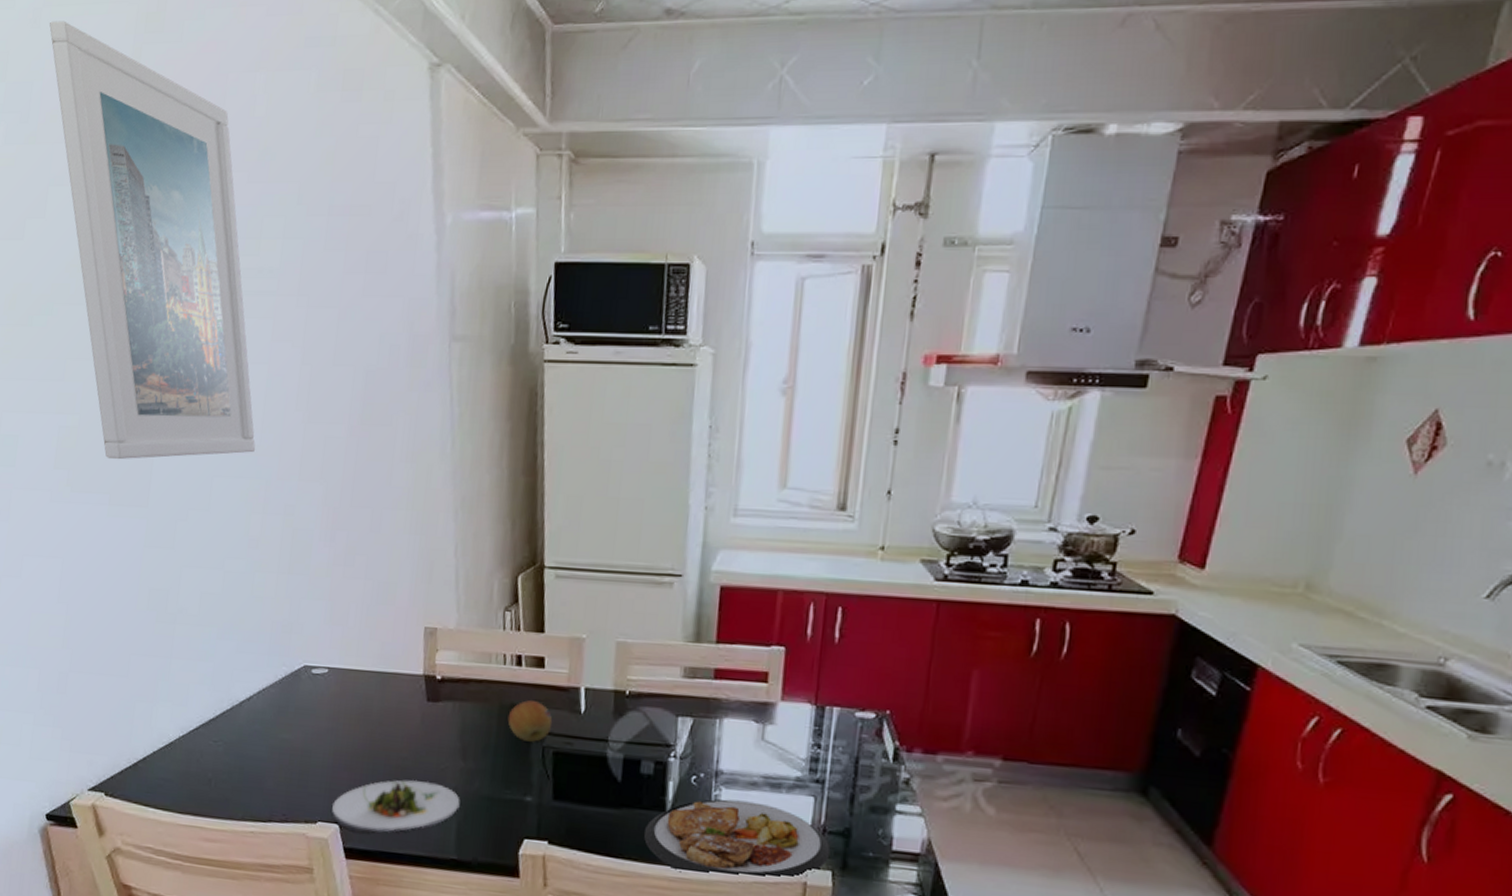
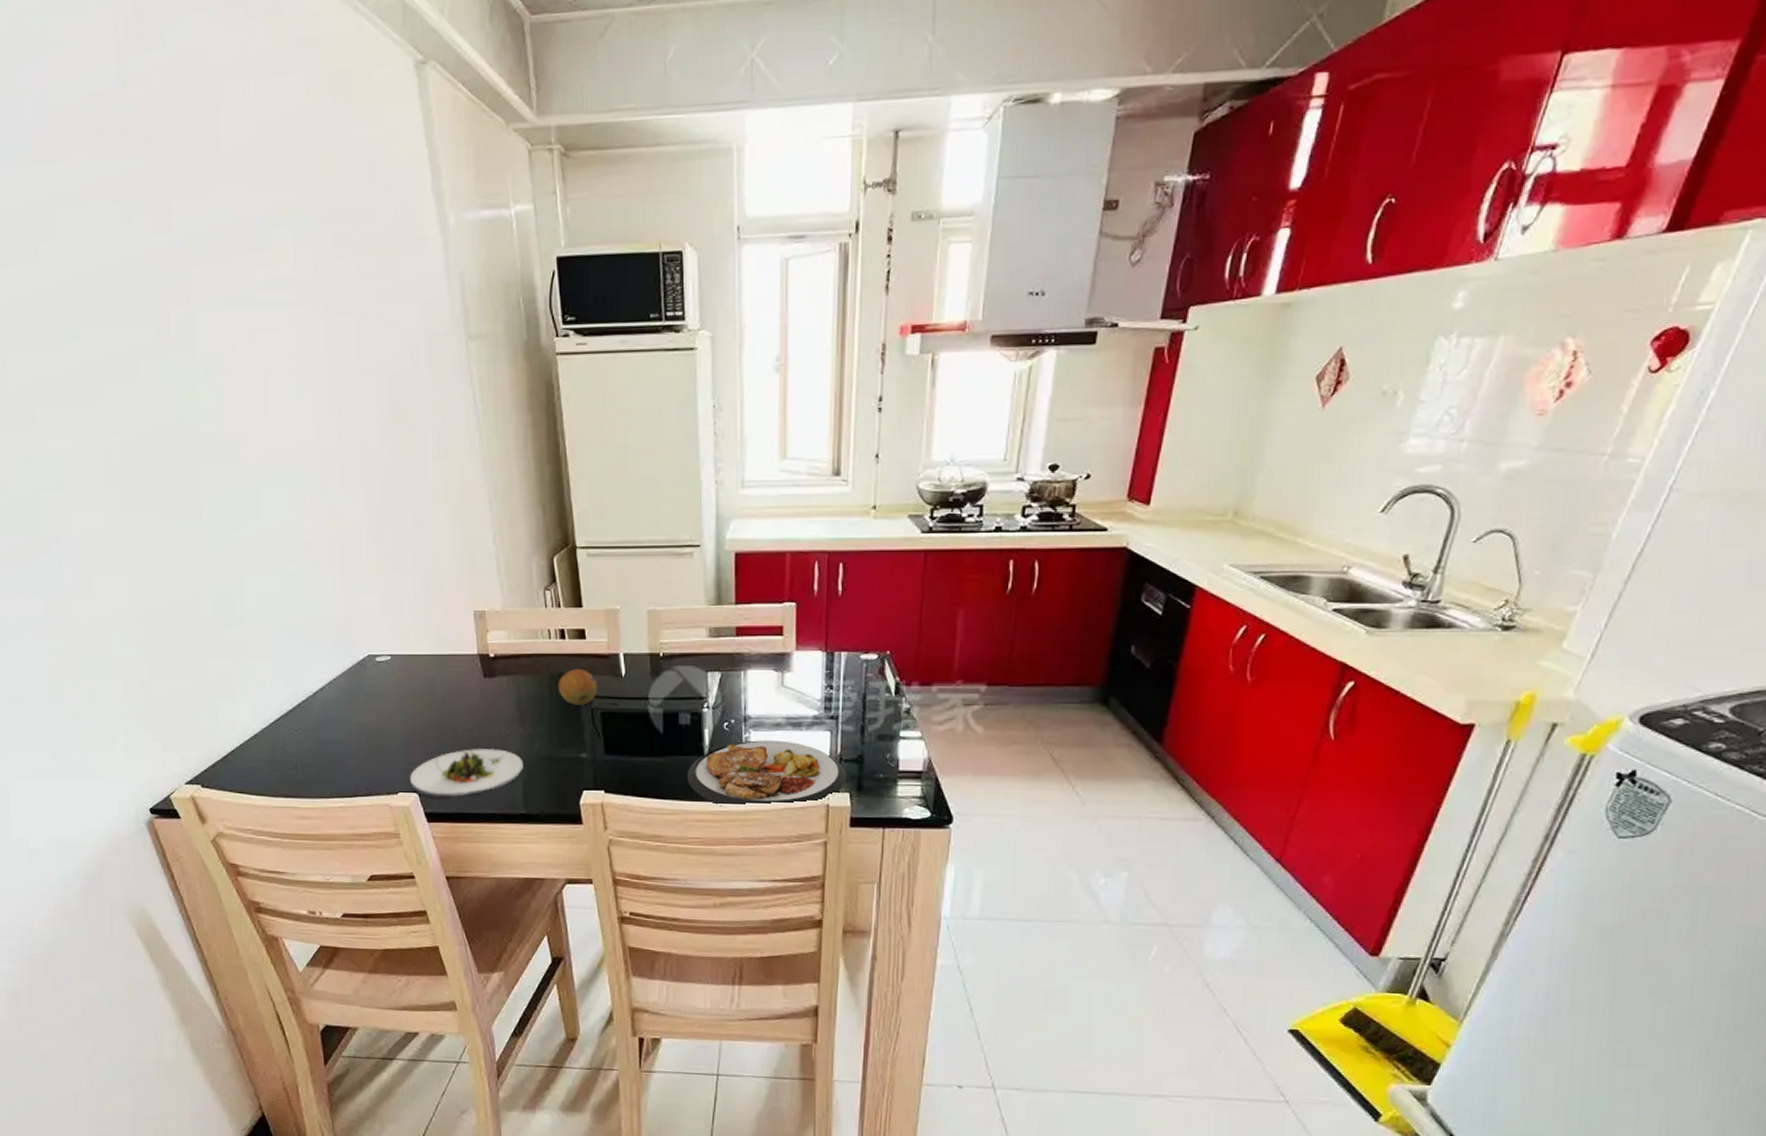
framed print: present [49,20,256,460] -> none [27,31,296,477]

